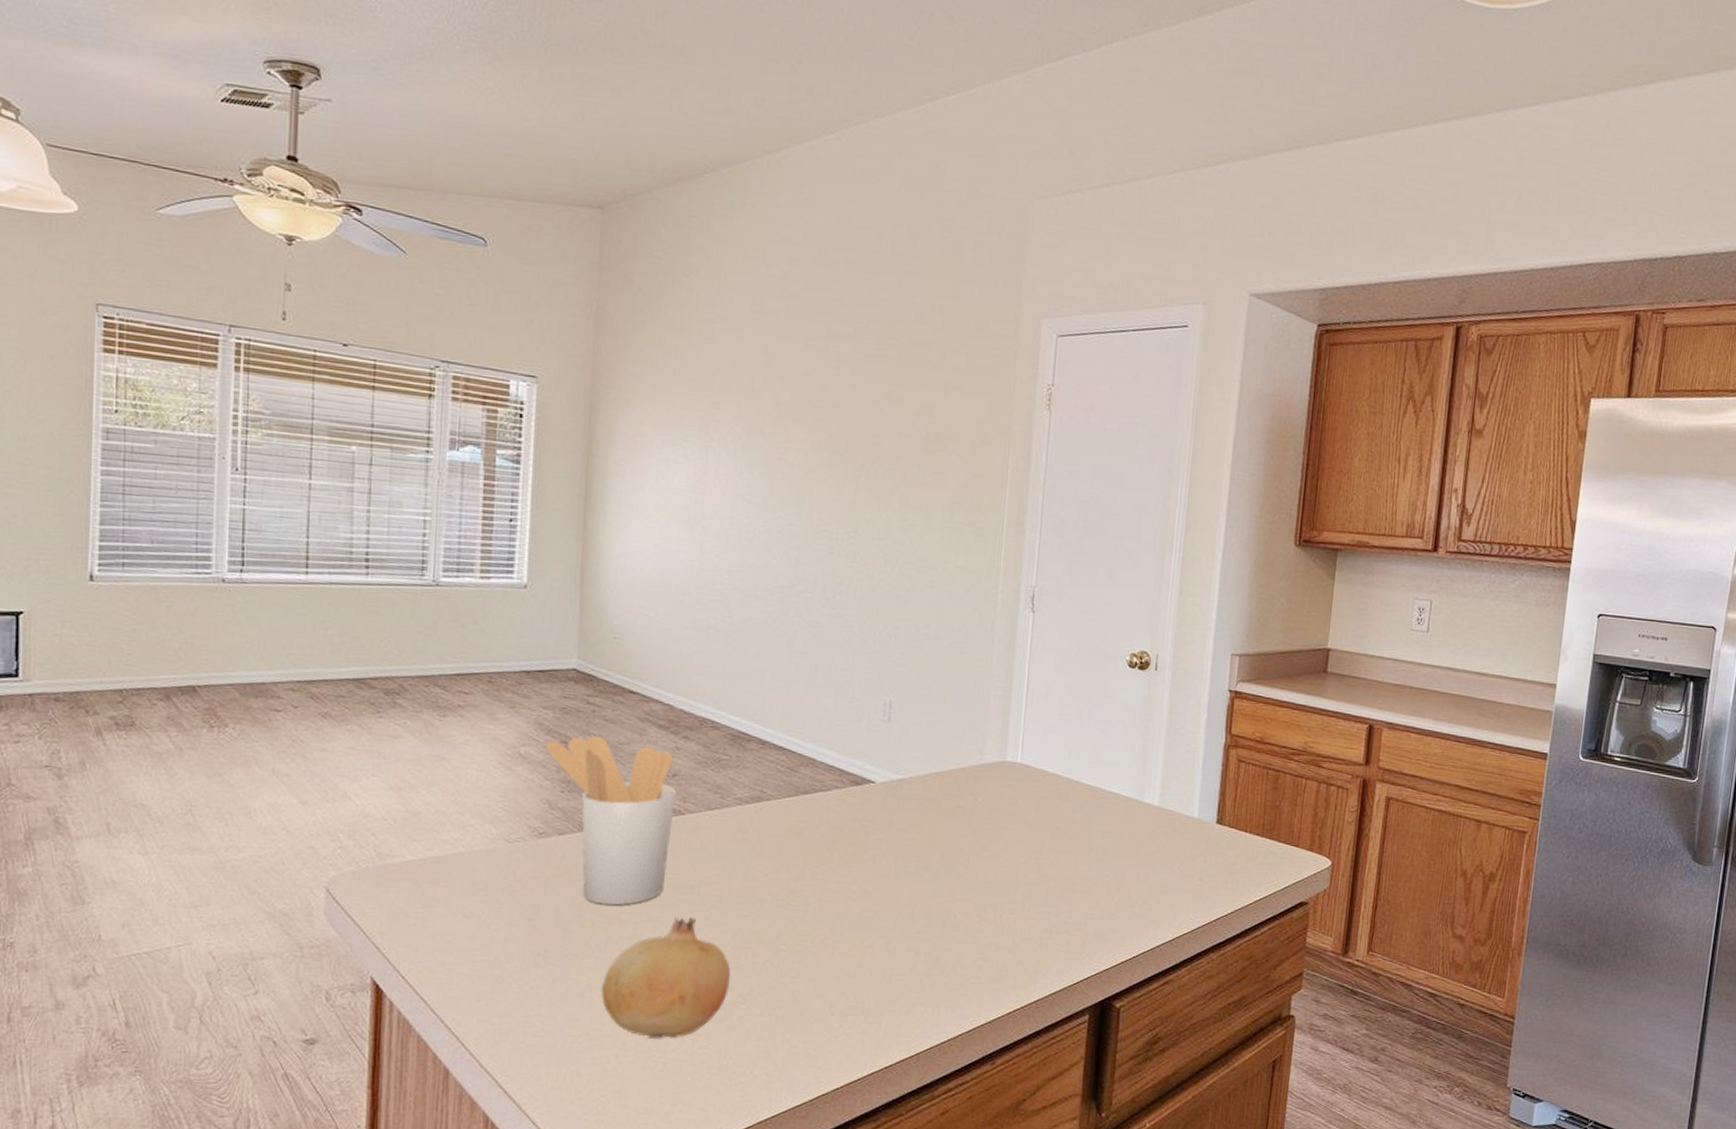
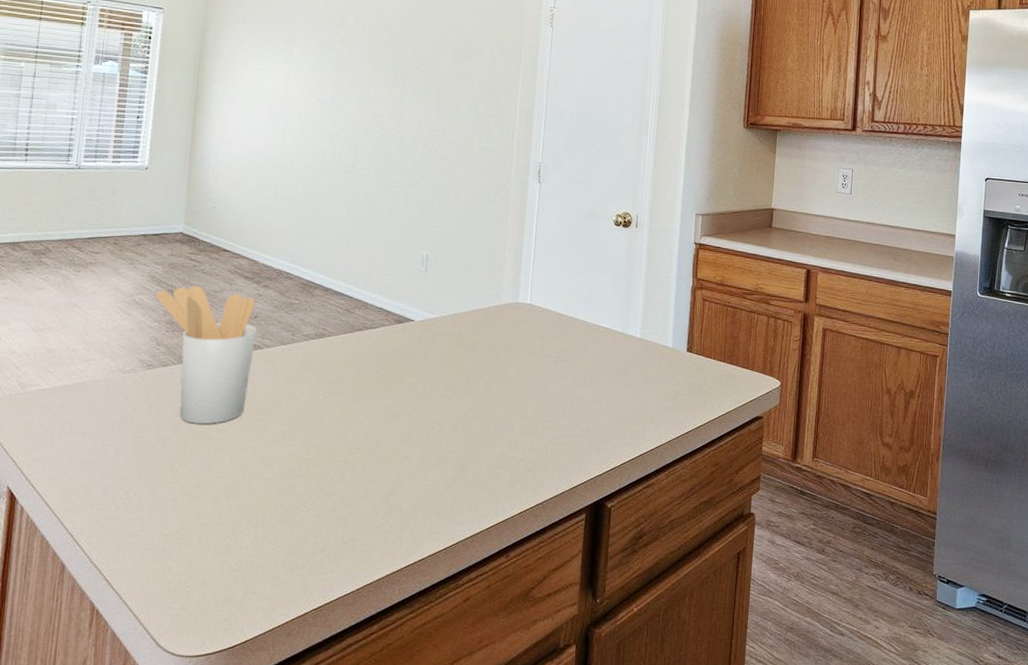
fruit: present [601,916,731,1039] -> none [190,433,295,537]

